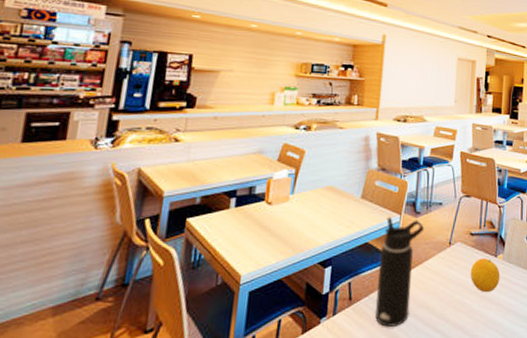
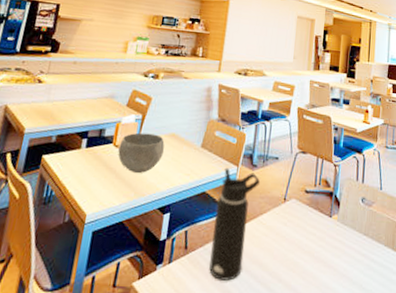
bowl: none [271,187,322,230] -> present [118,132,165,174]
fruit: present [470,258,501,293] -> none [304,217,335,255]

